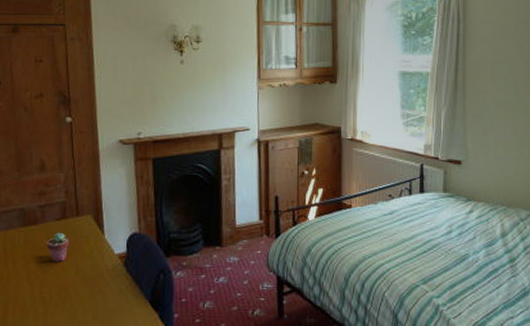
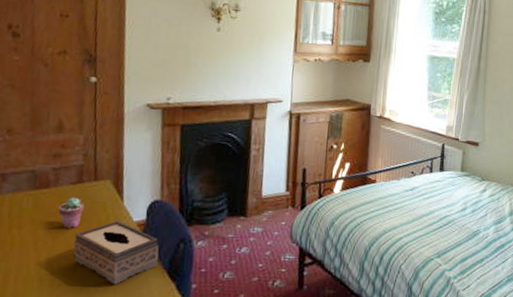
tissue box: none [62,254,141,315] -> present [73,221,159,285]

